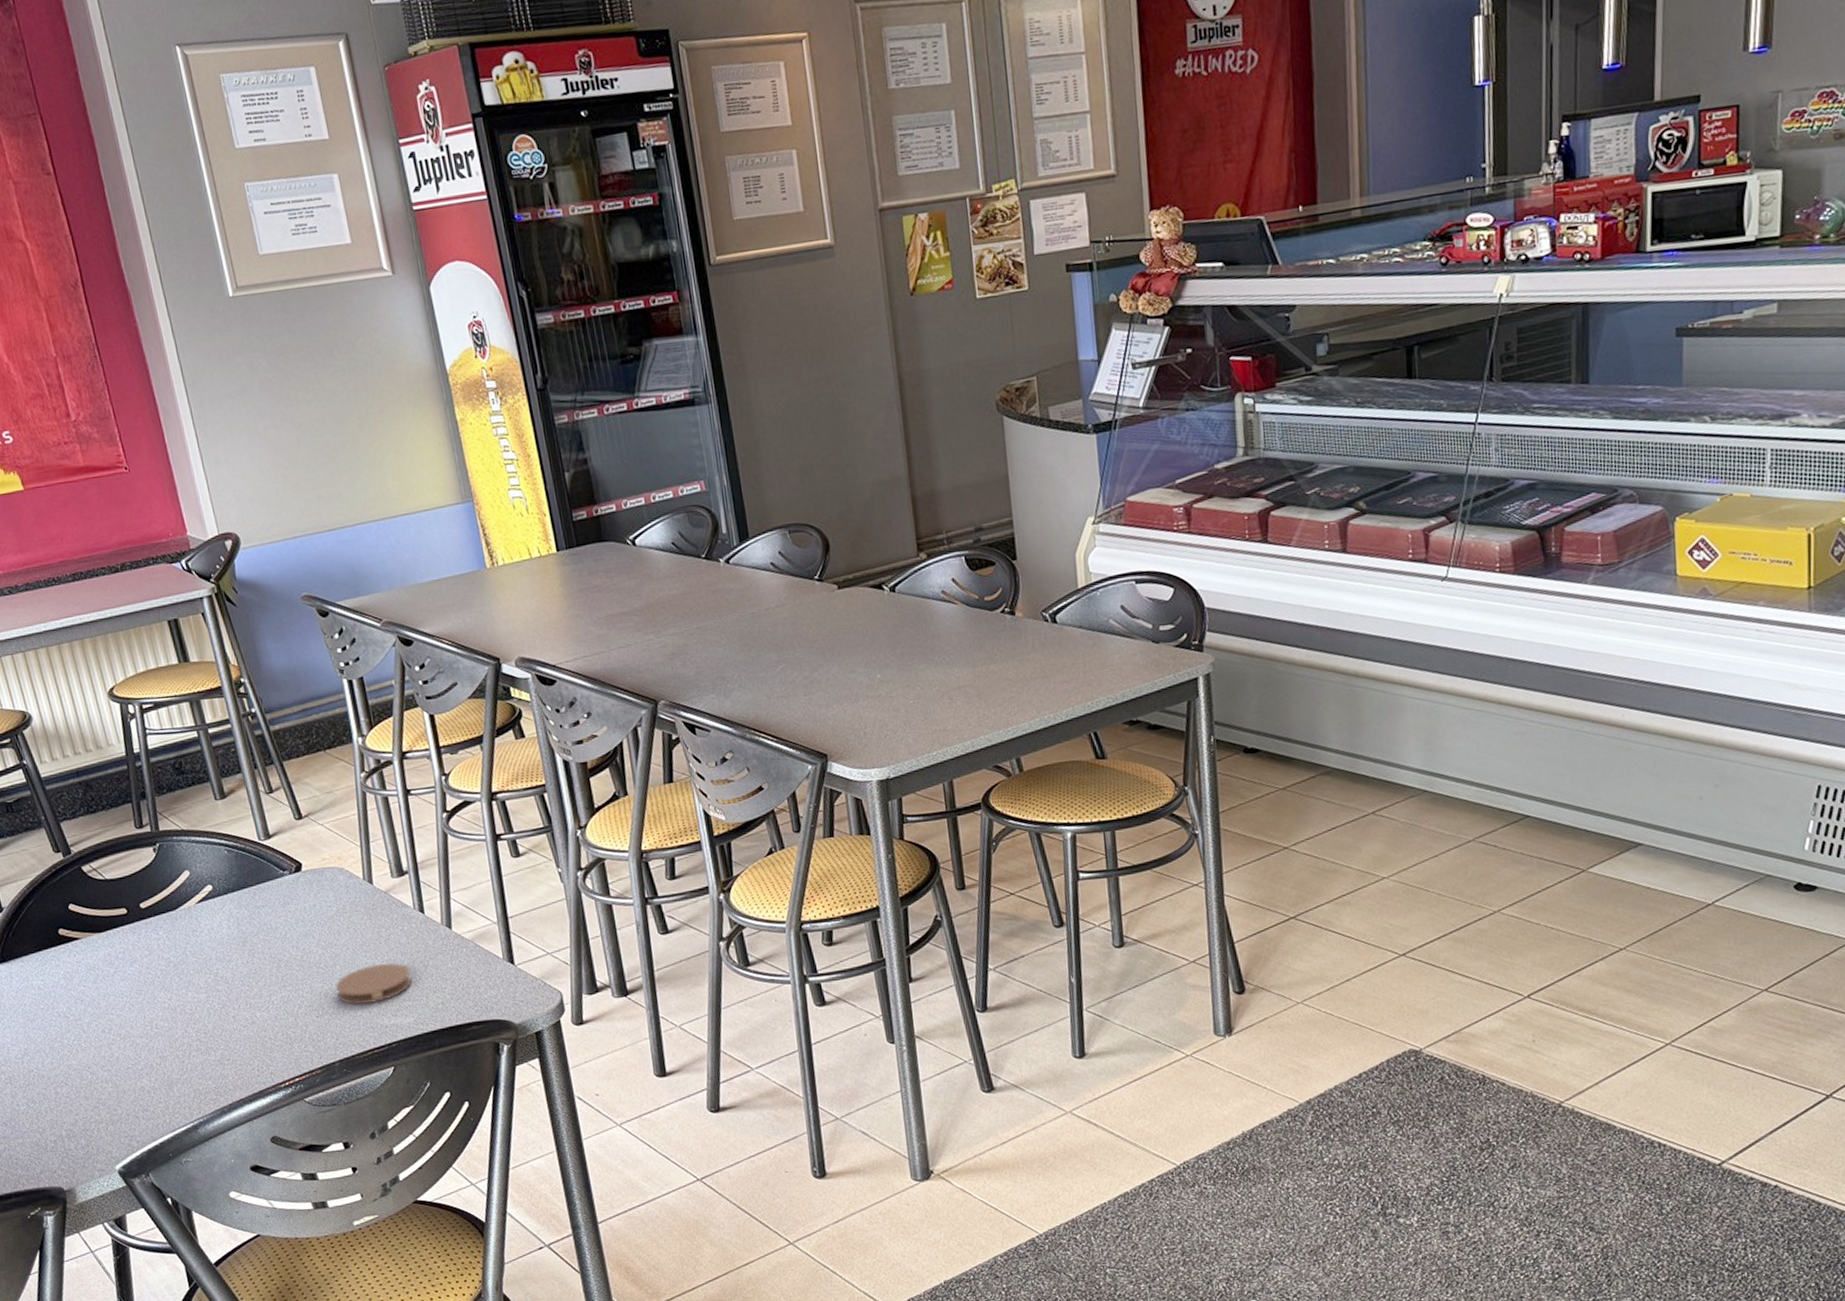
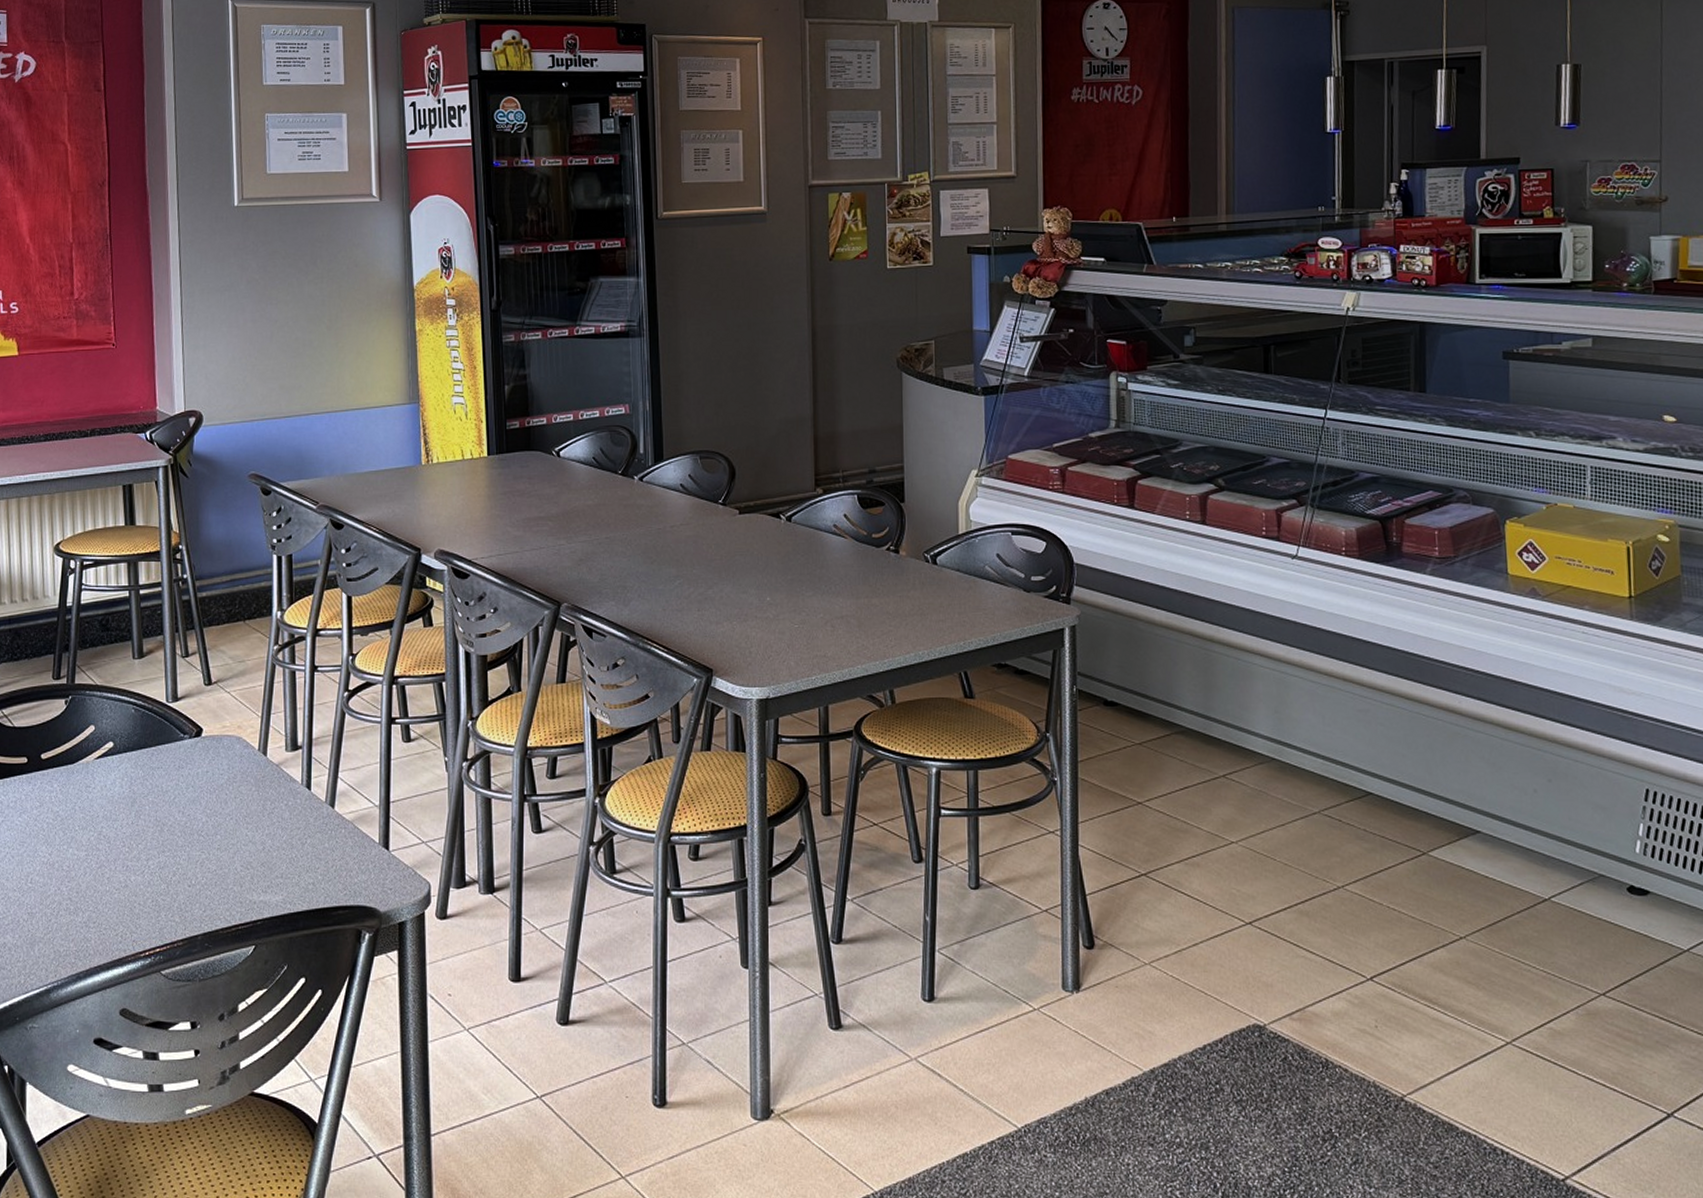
coaster: present [335,963,413,1005] -> none [212,837,288,878]

